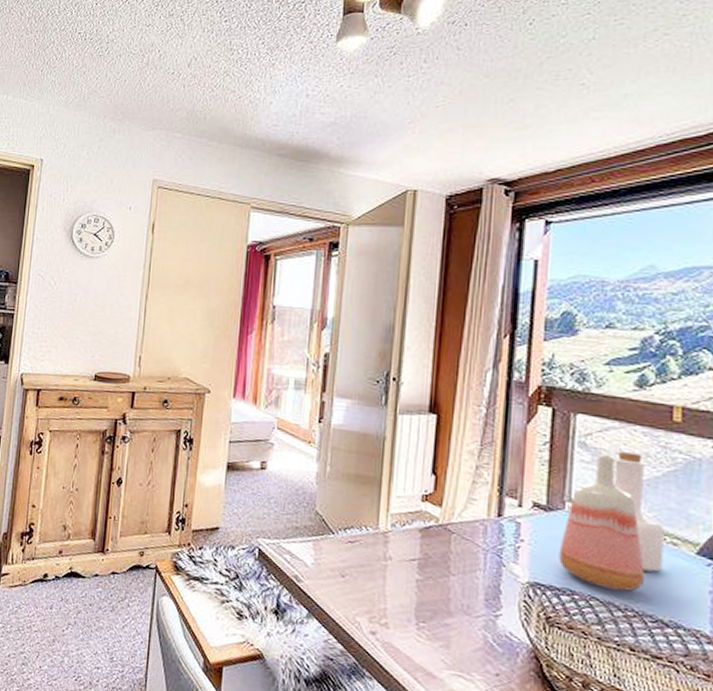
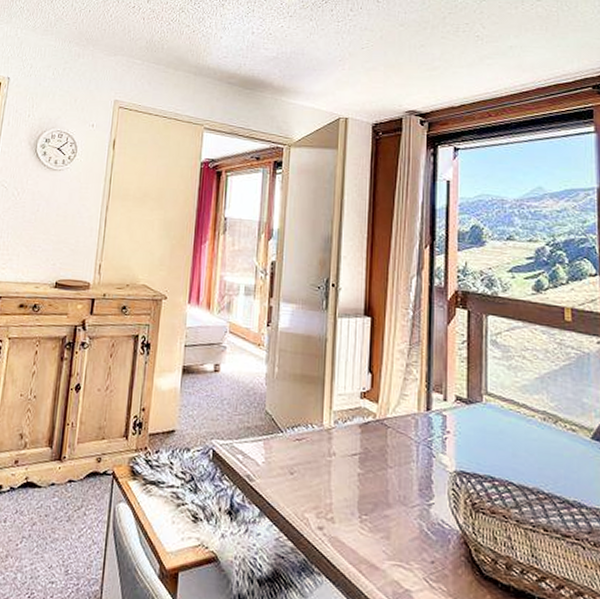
vase: present [558,454,646,592] -> none [480,351,552,476]
bottle: present [613,451,665,572] -> none [519,348,565,457]

